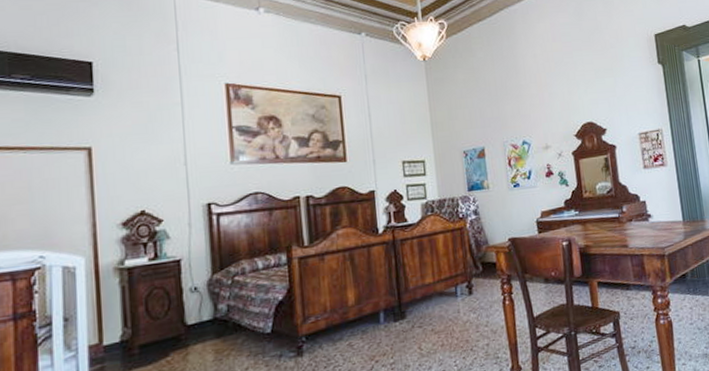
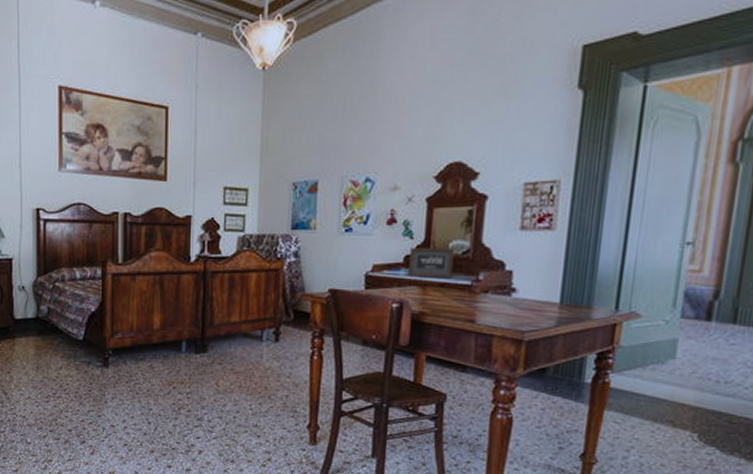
picture frame: none [568,190,604,217] -> present [408,248,454,278]

